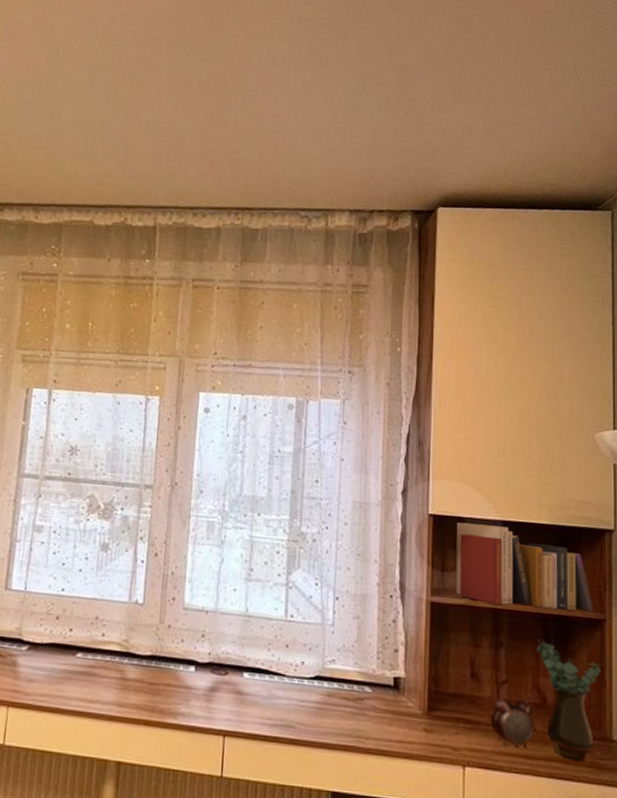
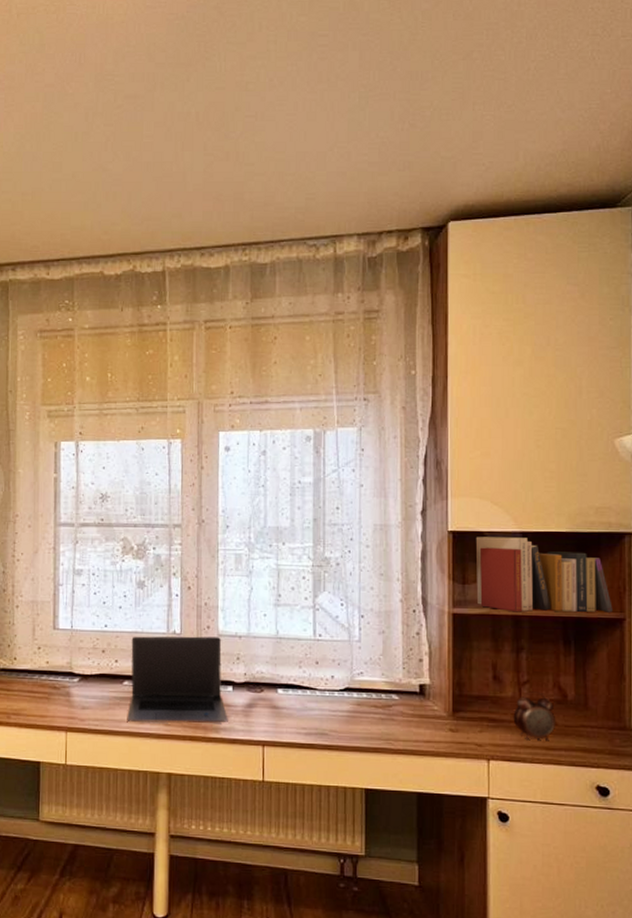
laptop computer: none [77,603,188,708] -> present [127,636,228,724]
vase: present [536,638,601,762] -> none [557,640,621,750]

